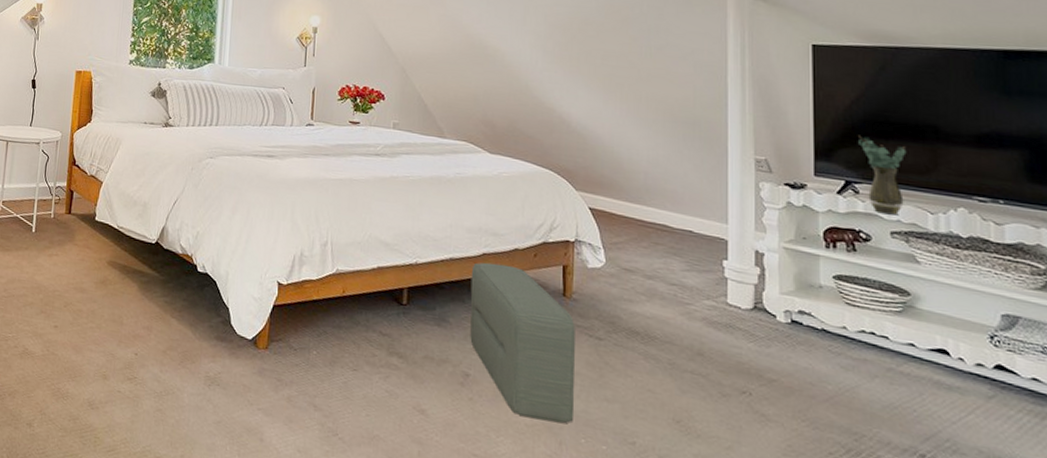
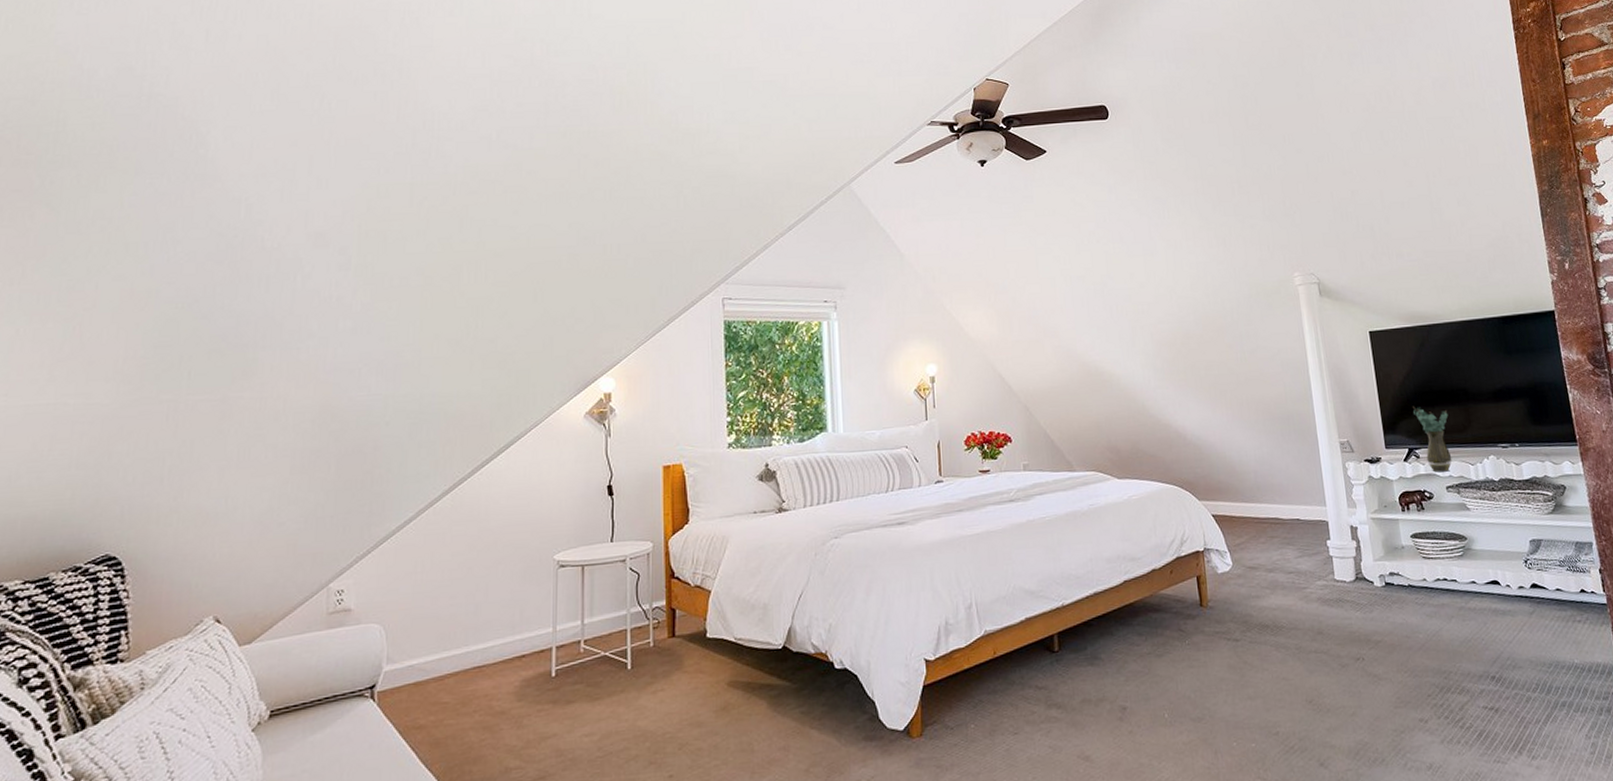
pouf: present [470,262,575,423] -> none [1115,587,1224,736]

